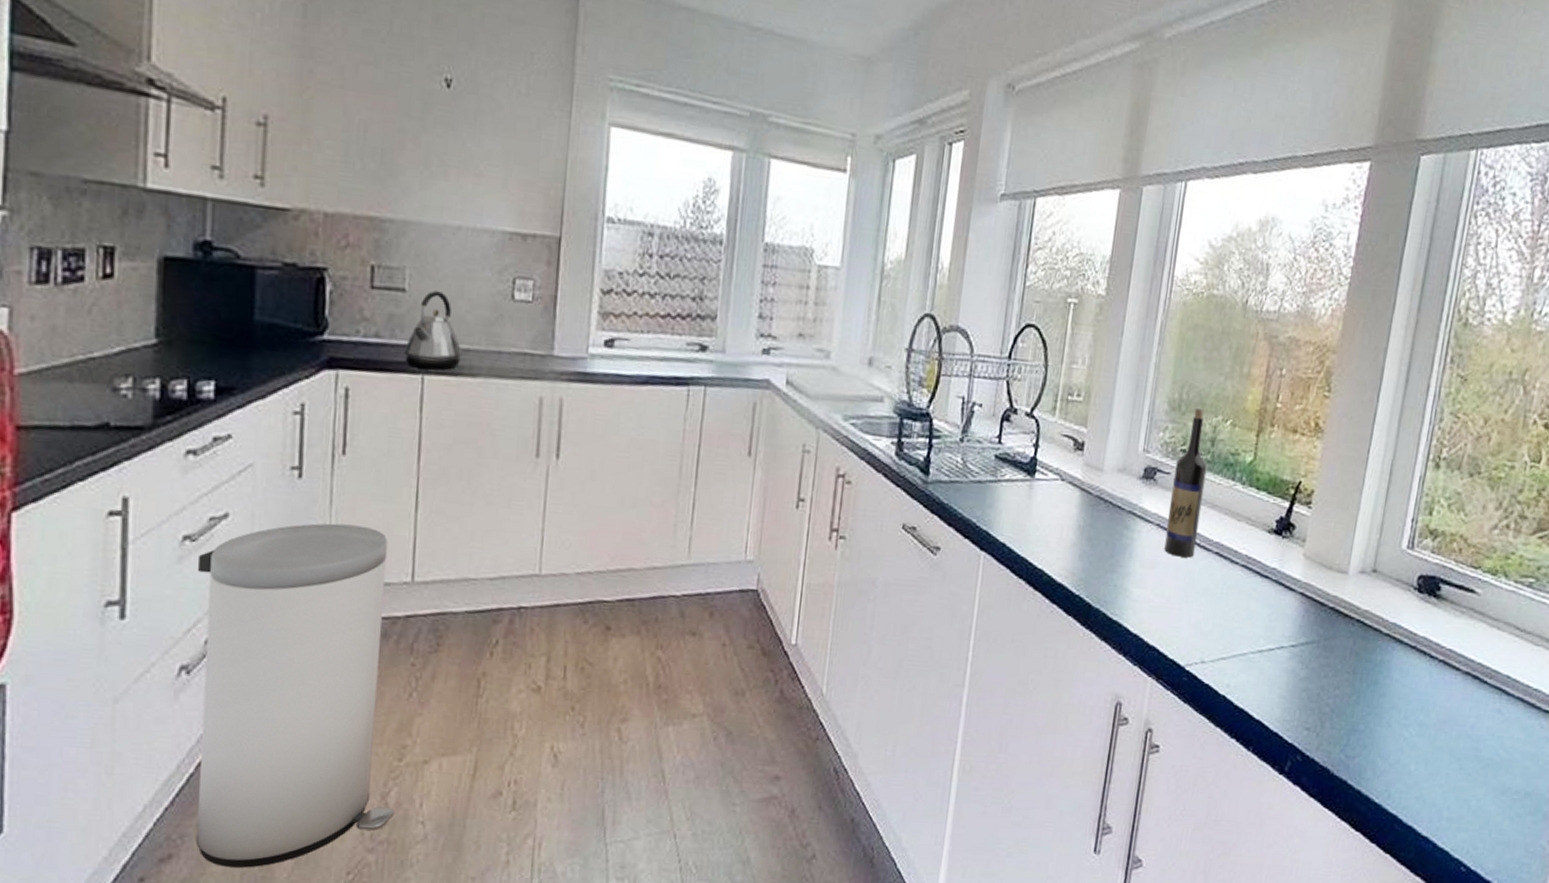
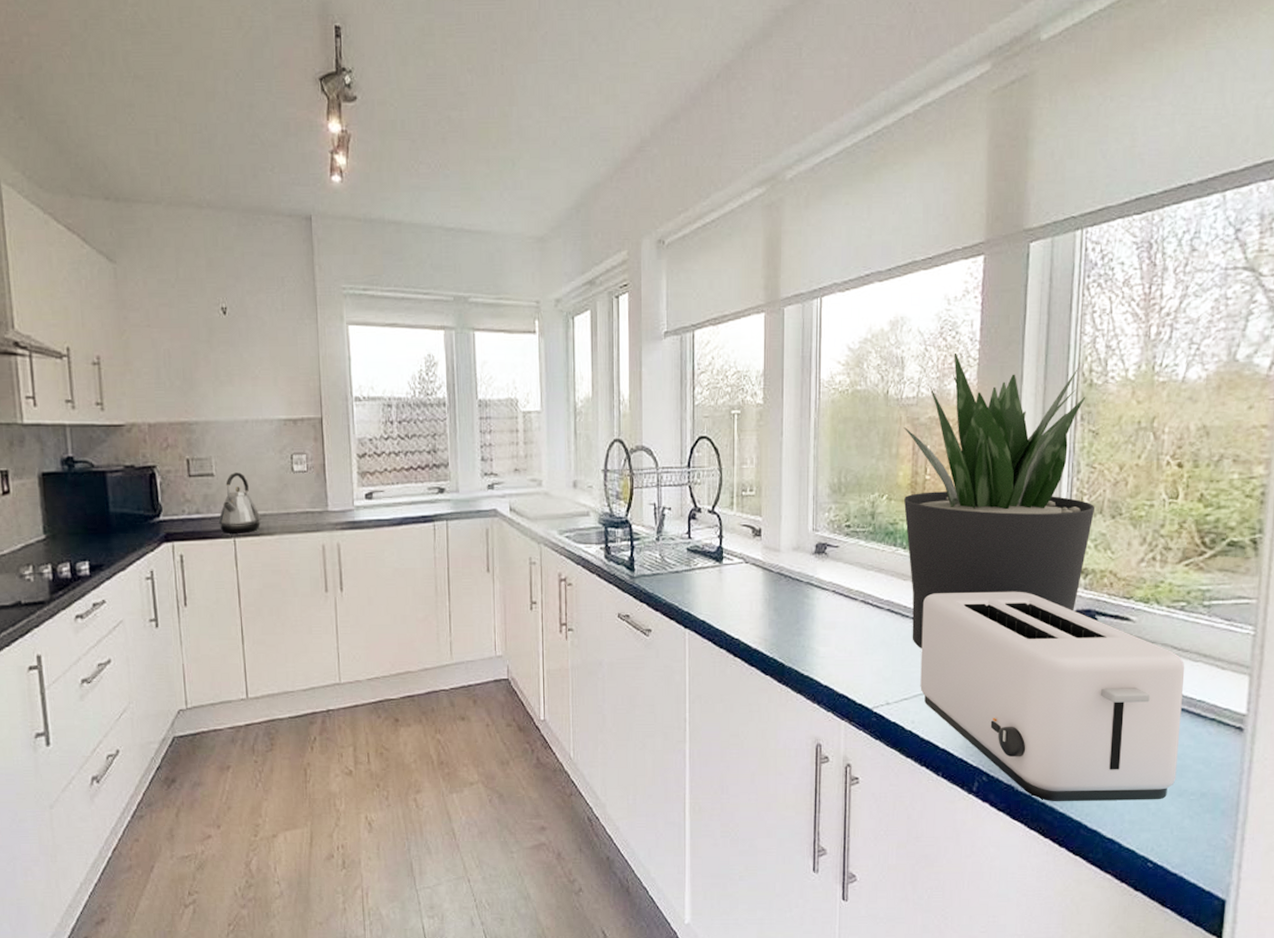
pedal bin: present [195,523,395,868] -> none [93,659,257,925]
wine bottle: present [1164,407,1208,558] -> none [841,488,871,616]
planter: none [1239,268,1459,602] -> present [904,353,1095,648]
toaster: none [1241,539,1526,797] -> present [920,591,1185,802]

